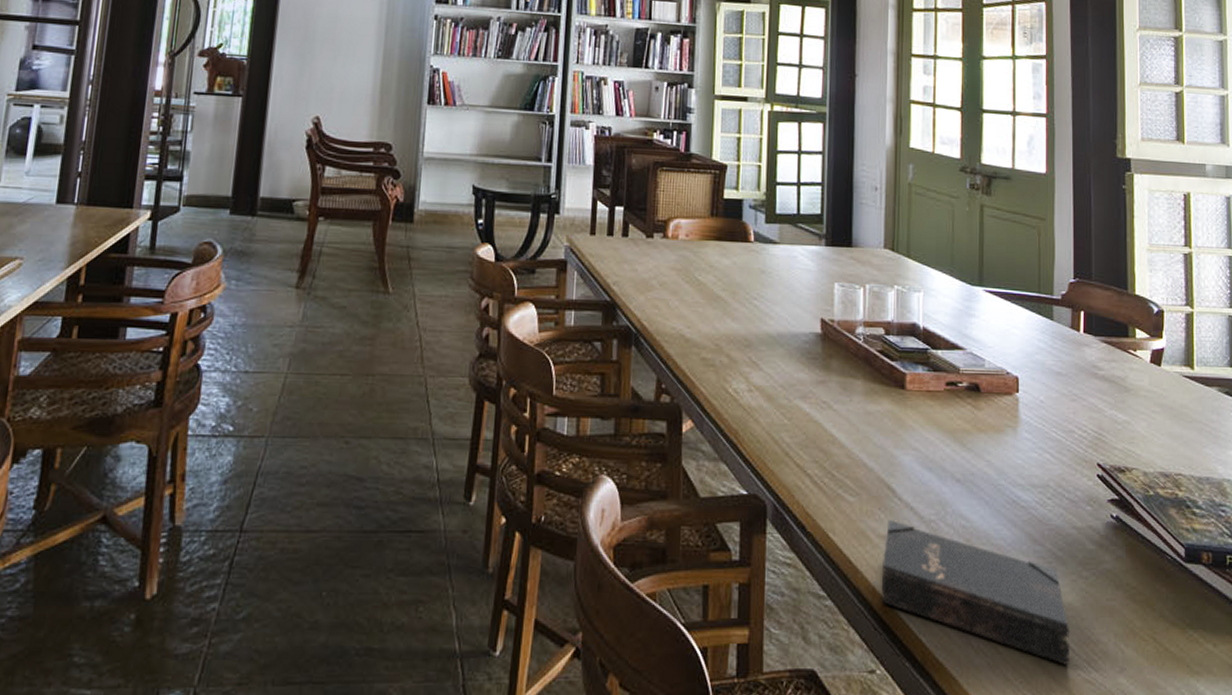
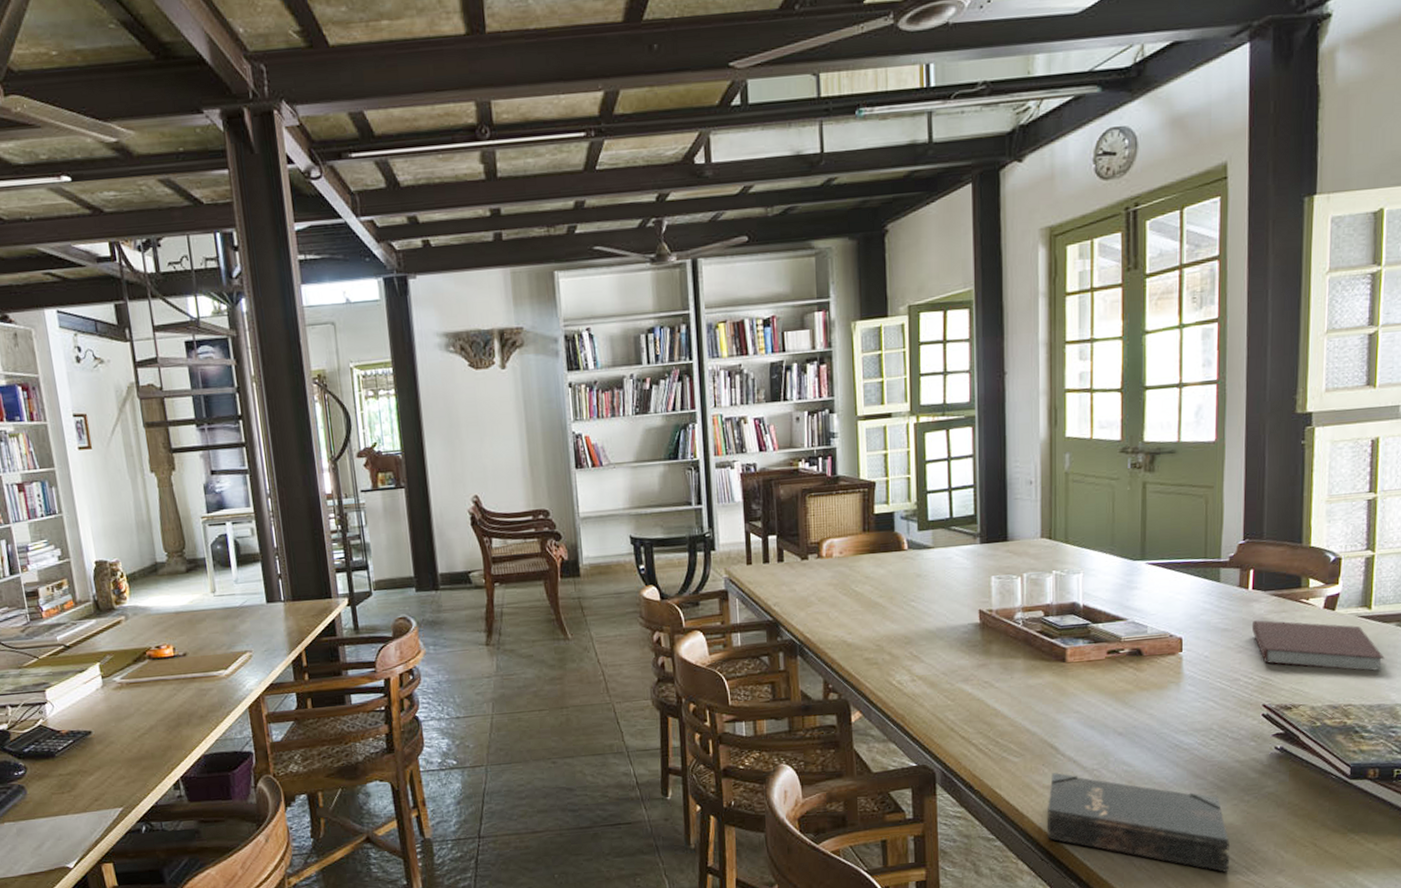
notebook: none [1084,367,1209,438] -> present [1251,620,1385,671]

